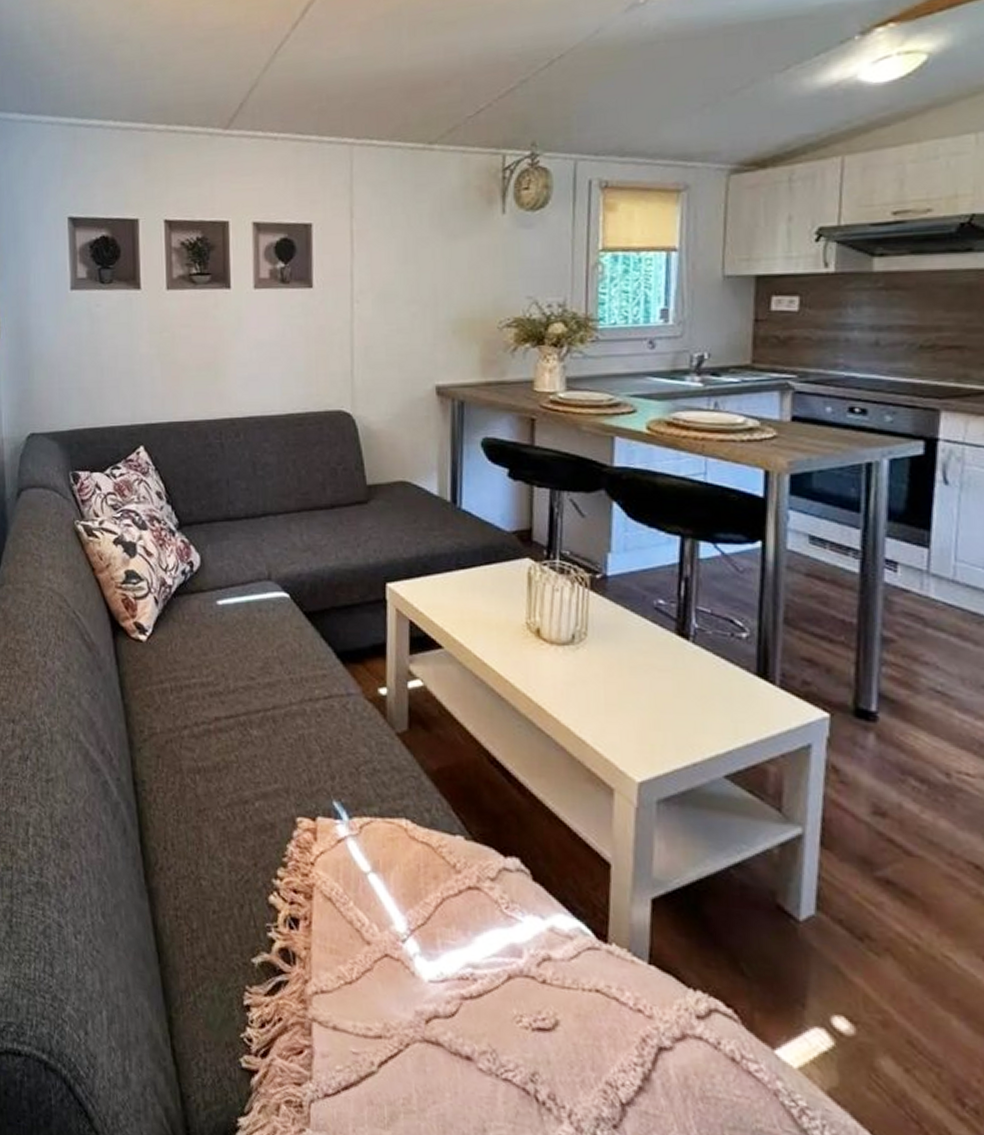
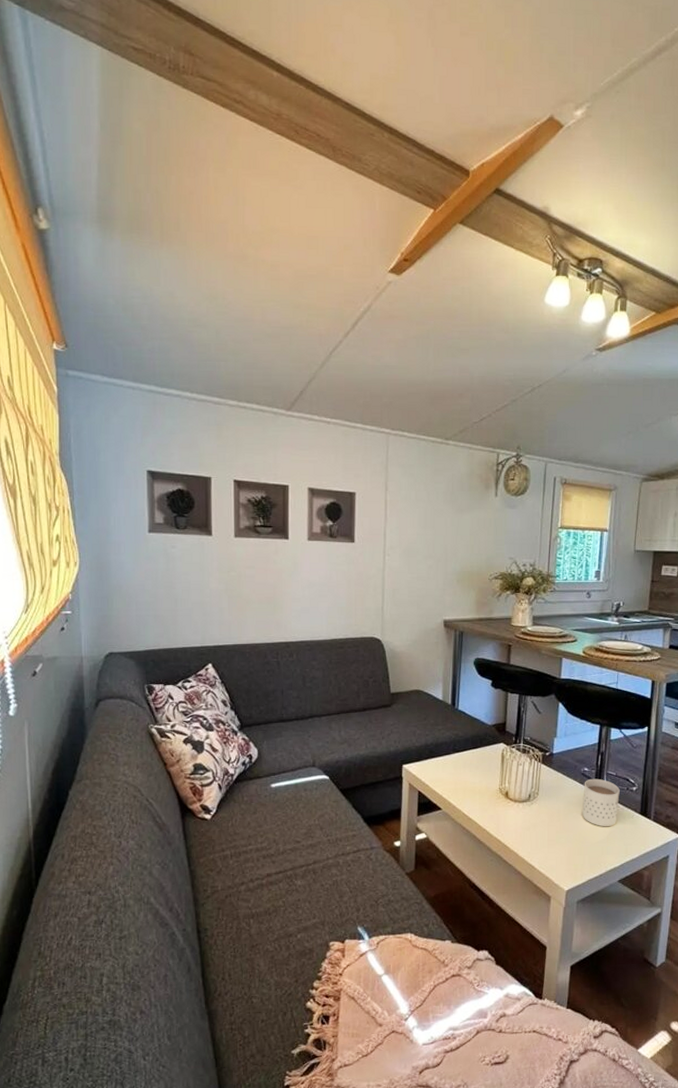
mug: none [657,616,720,692] -> present [582,778,620,827]

